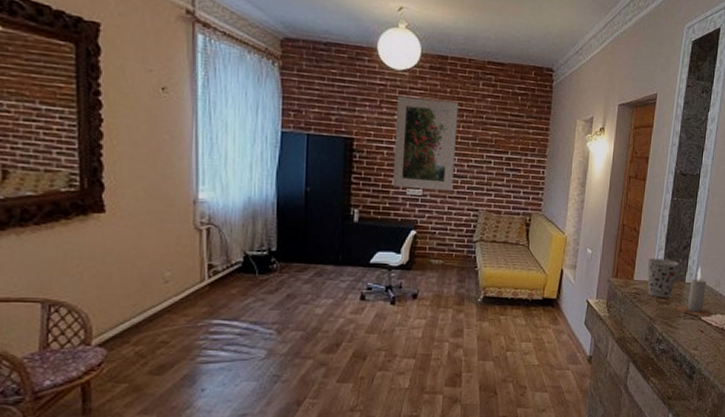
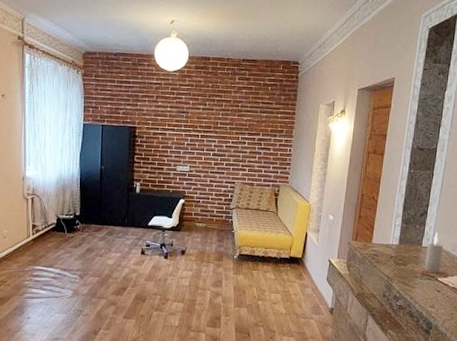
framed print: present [392,96,459,192] -> none [165,92,219,168]
cup: present [647,258,679,298] -> none [385,224,416,260]

